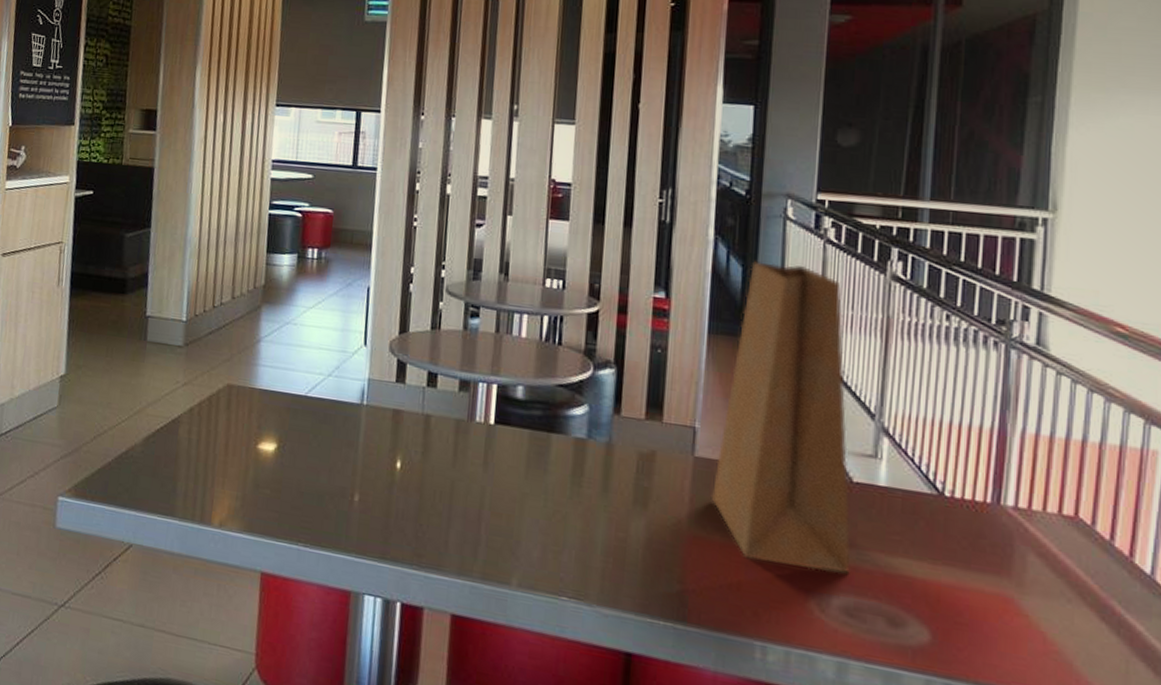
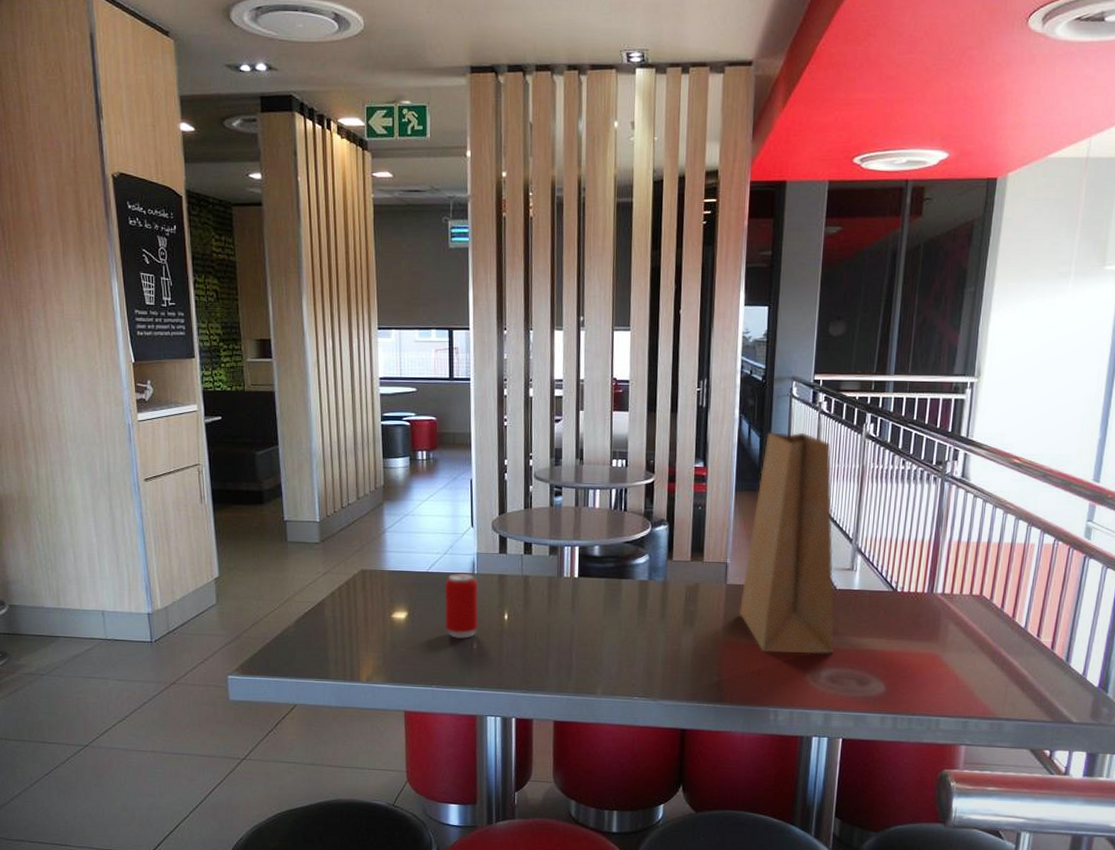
beverage can: none [320,401,366,487] -> present [444,573,479,639]

